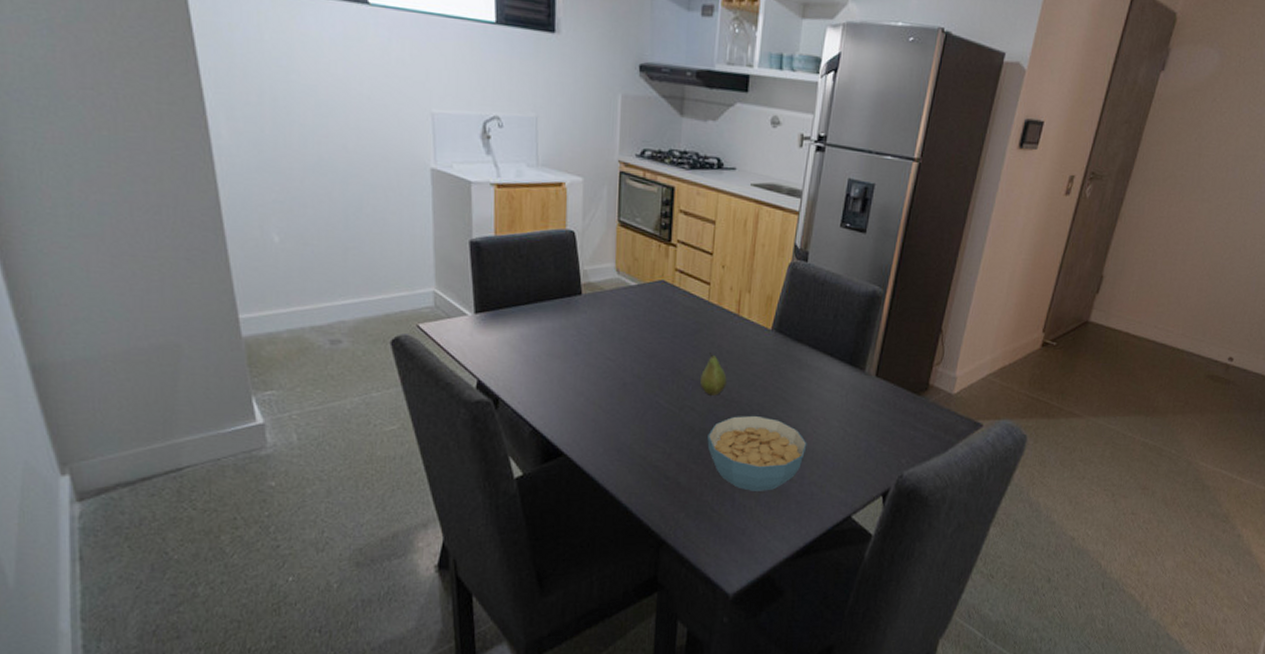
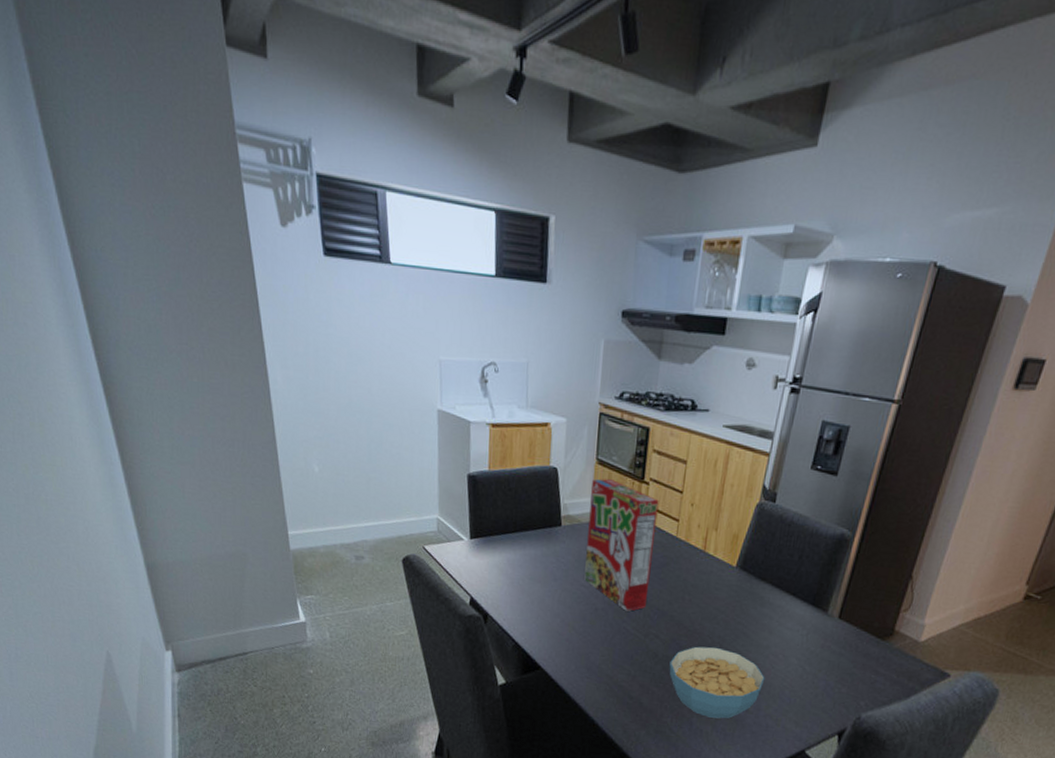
cereal box: none [610,242,688,384] -> present [584,478,659,611]
fruit: present [700,352,727,396] -> none [665,585,691,626]

